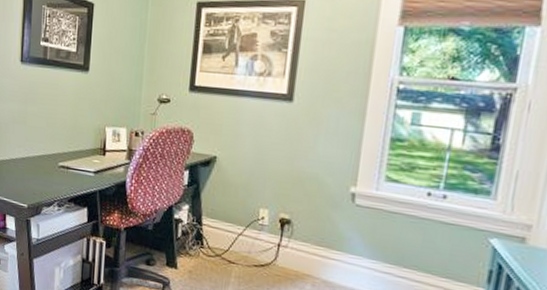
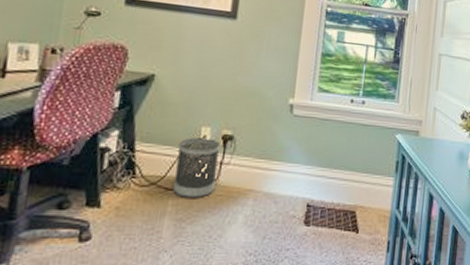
wastebasket: none [234,217,279,275] -> present [172,137,221,198]

